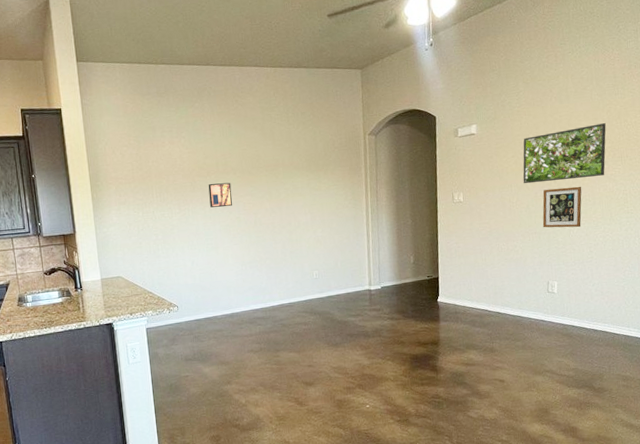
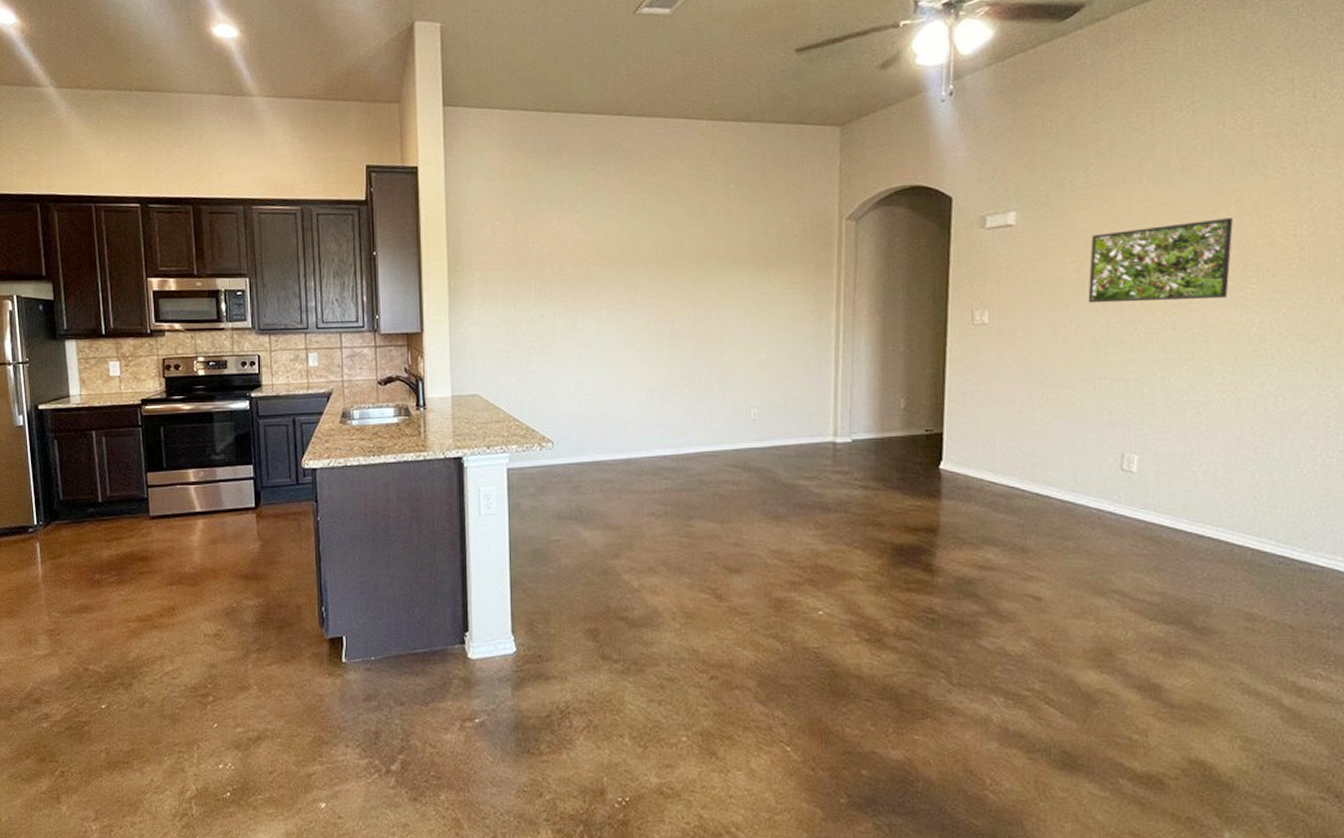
wall art: present [208,182,233,208] -> none [607,276,641,310]
picture frame: present [542,186,582,228] -> none [1117,312,1187,375]

